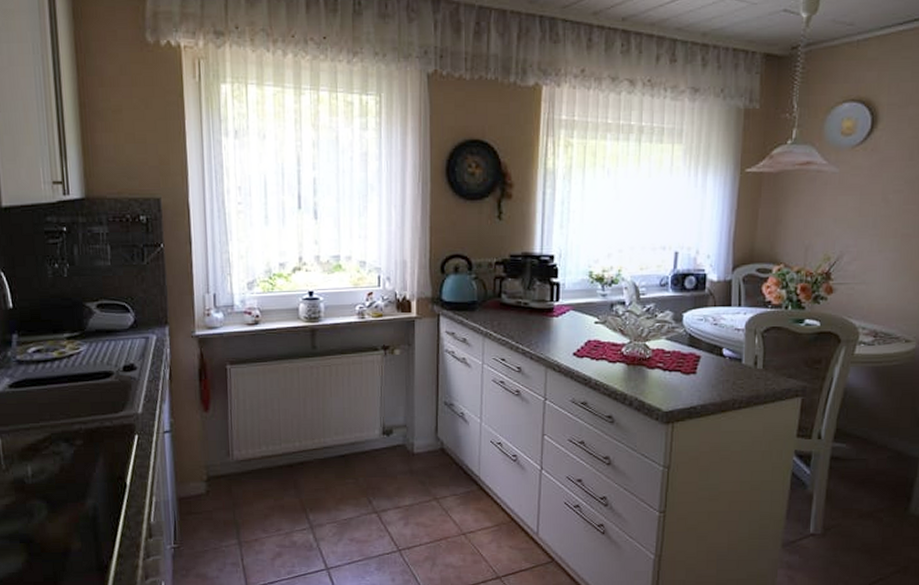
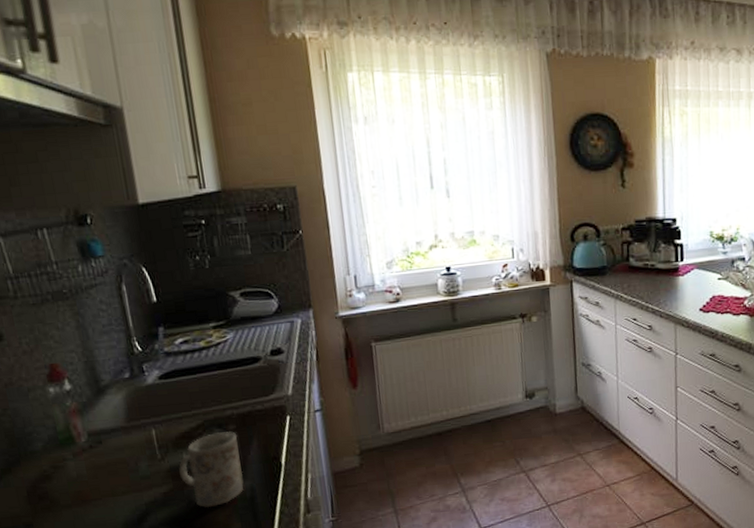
mug: none [23,447,87,524] -> present [179,431,244,508]

